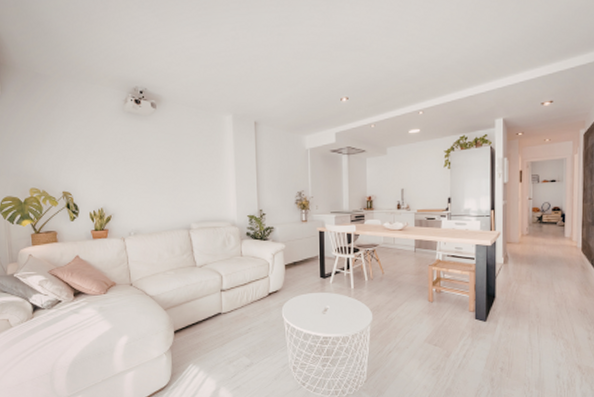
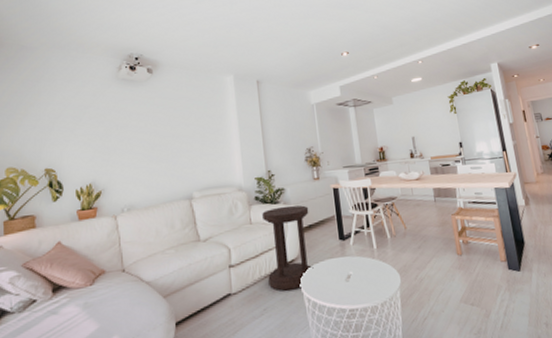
side table: none [252,243,295,316] -> present [262,205,314,291]

